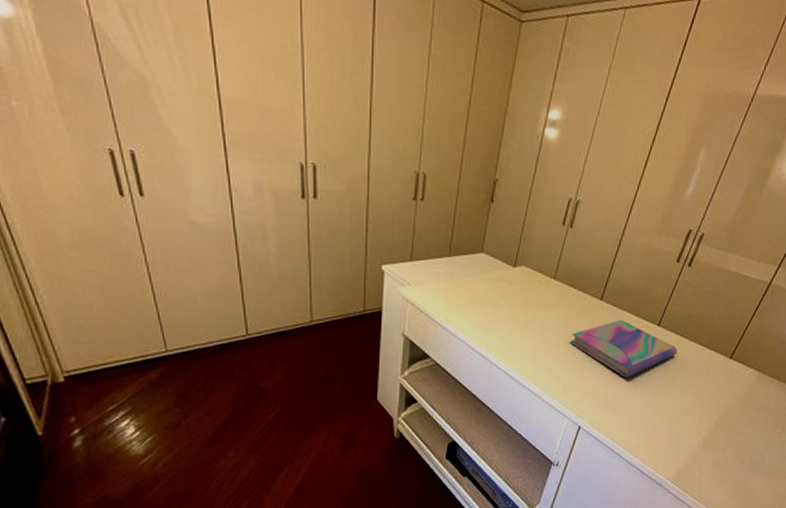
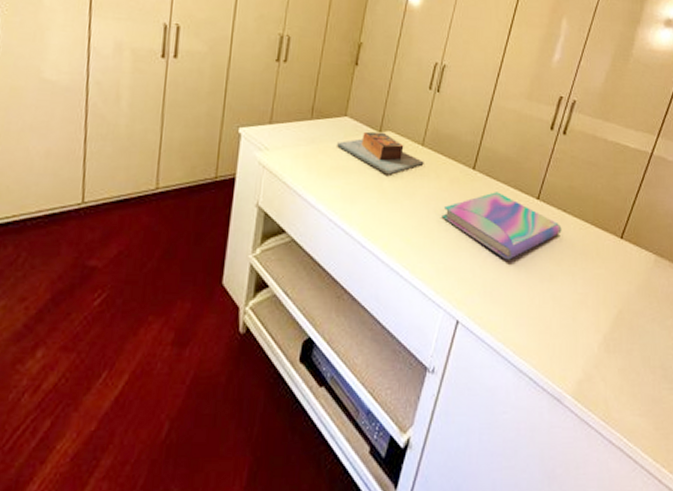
wooden box: none [474,266,555,306] -> present [337,131,424,175]

